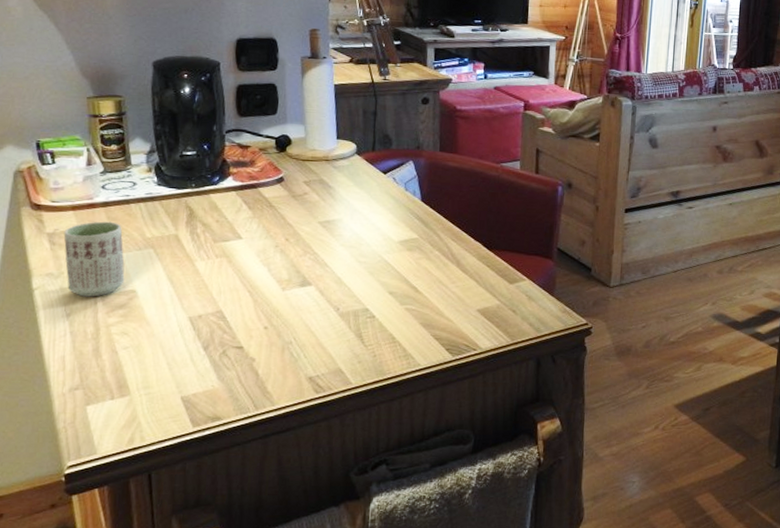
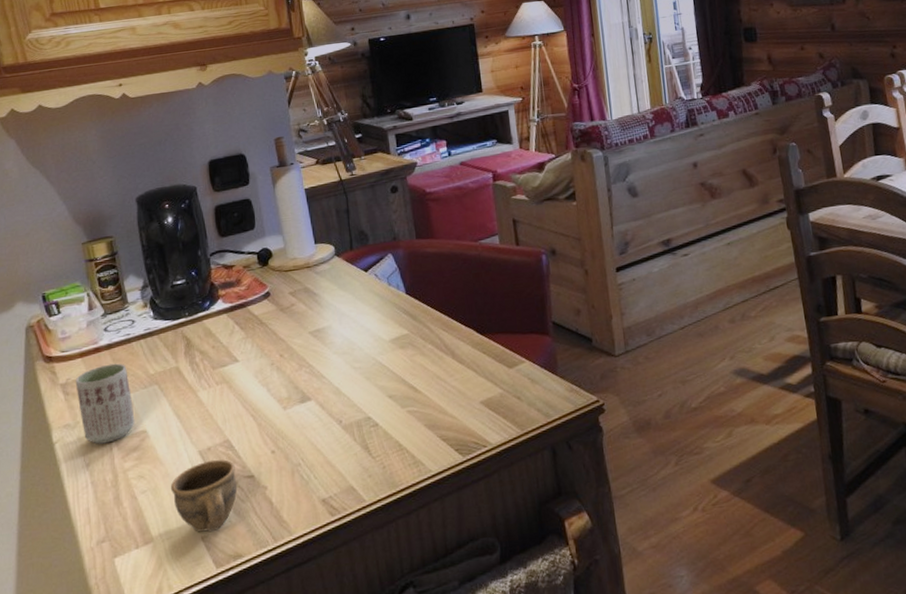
cup: none [154,327,225,394] -> present [170,459,238,532]

